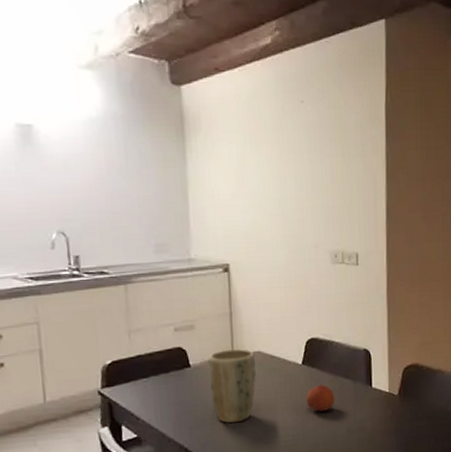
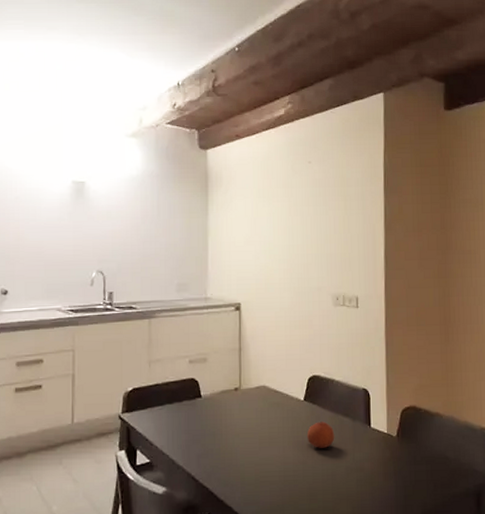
plant pot: present [208,349,256,424] -> none [218,382,260,455]

